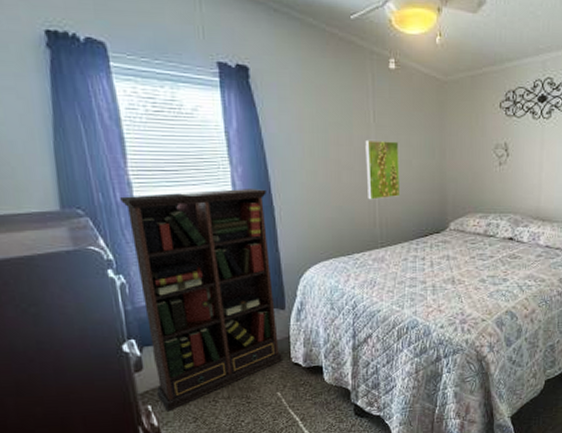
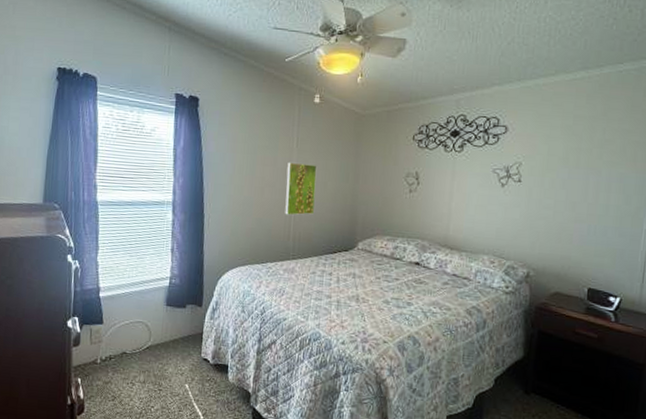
bookcase: present [120,189,284,412] -> none [86,196,200,387]

